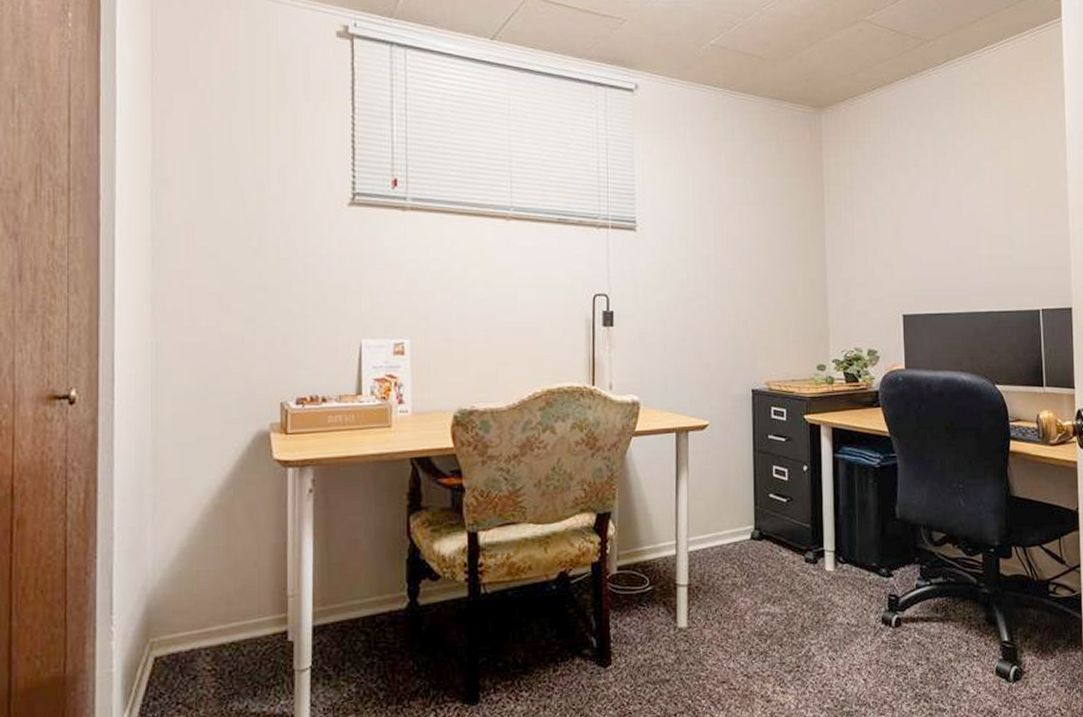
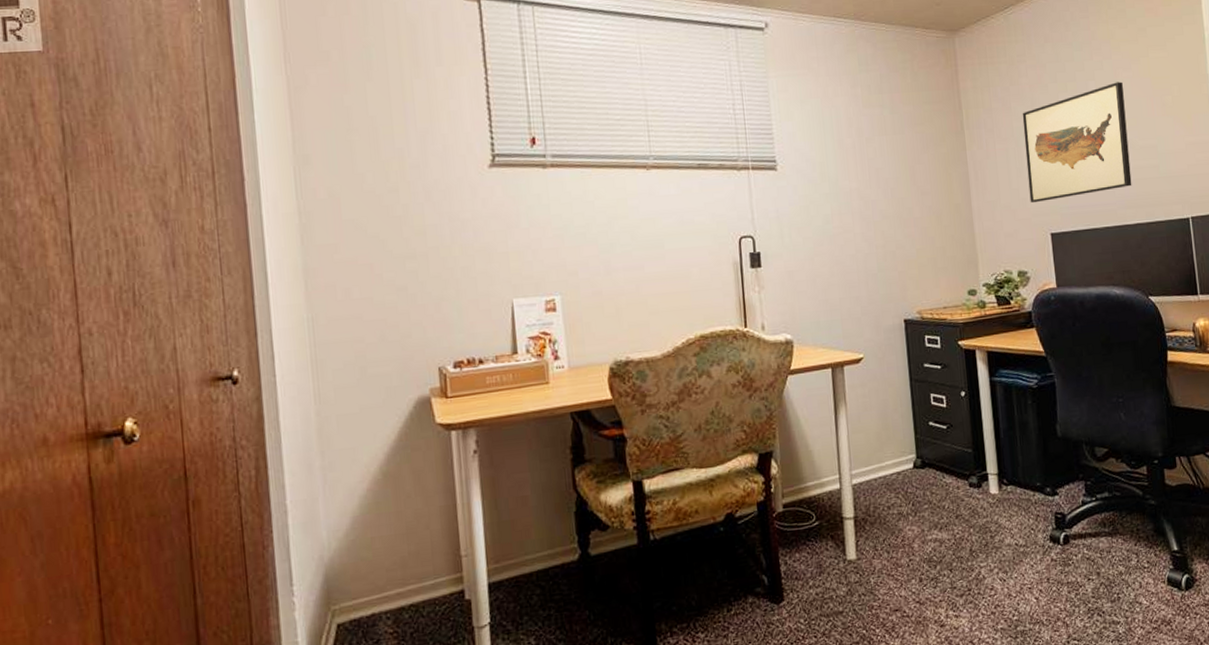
wall art: none [882,170,986,284] -> present [1022,81,1132,203]

